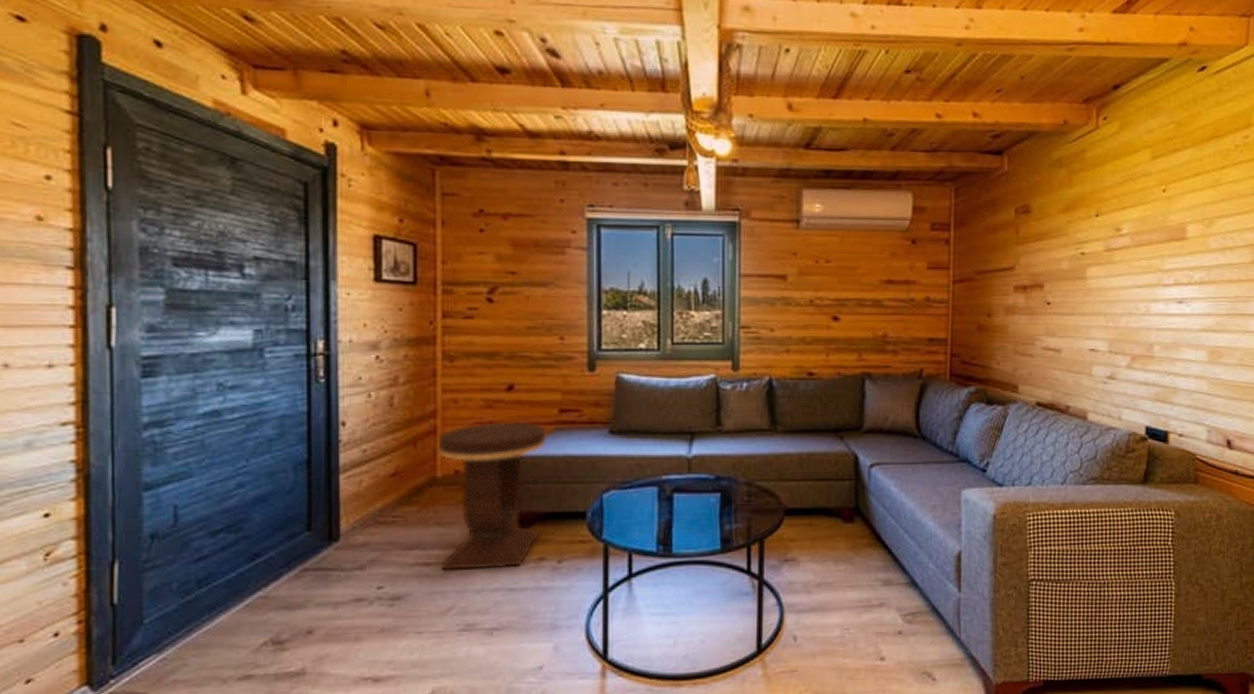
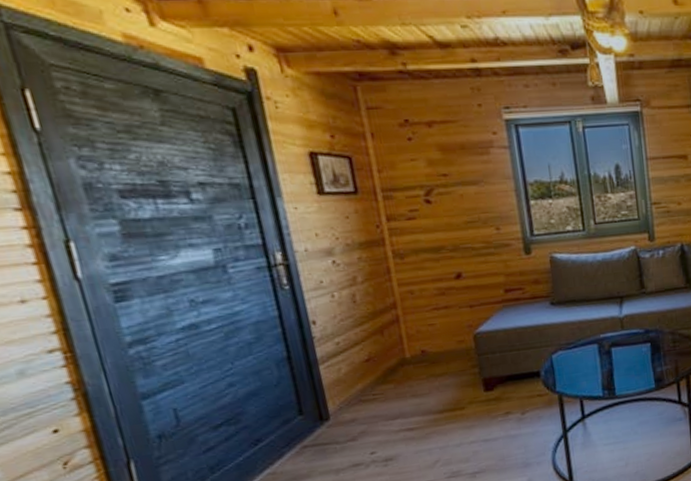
side table: present [437,422,547,572] -> none [402,303,503,433]

